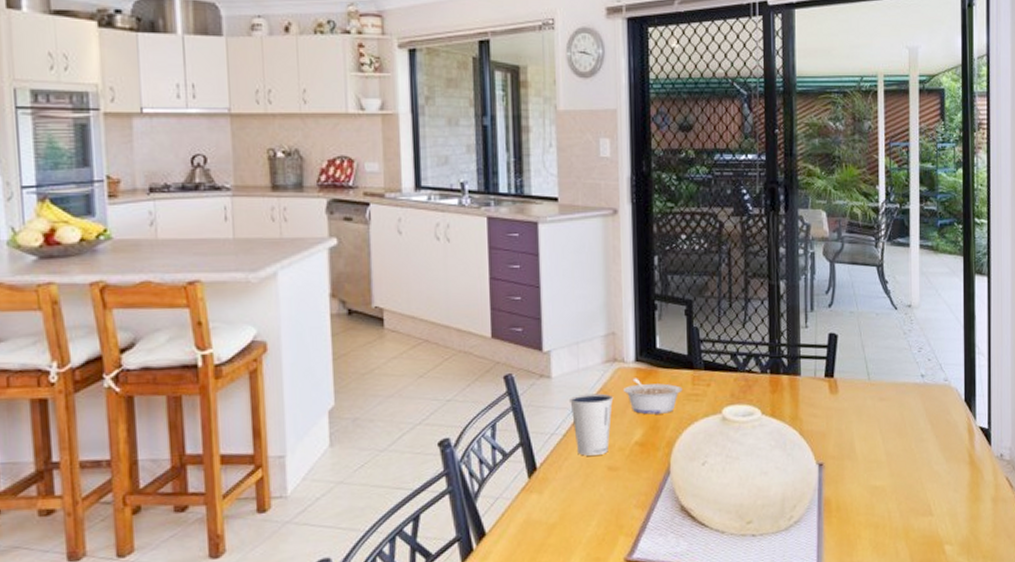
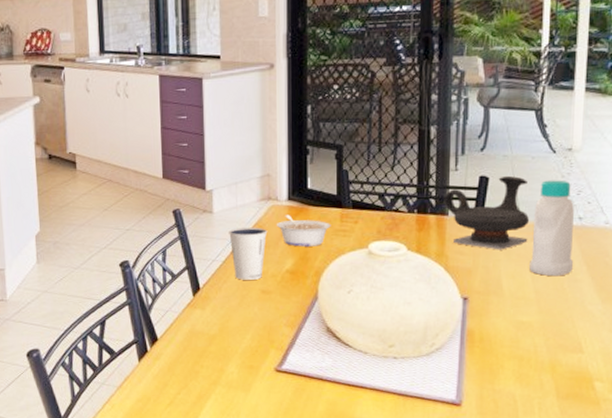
teapot: none [795,332,877,411] -> present [443,175,529,250]
bottle: none [879,337,918,437] -> present [529,180,574,277]

